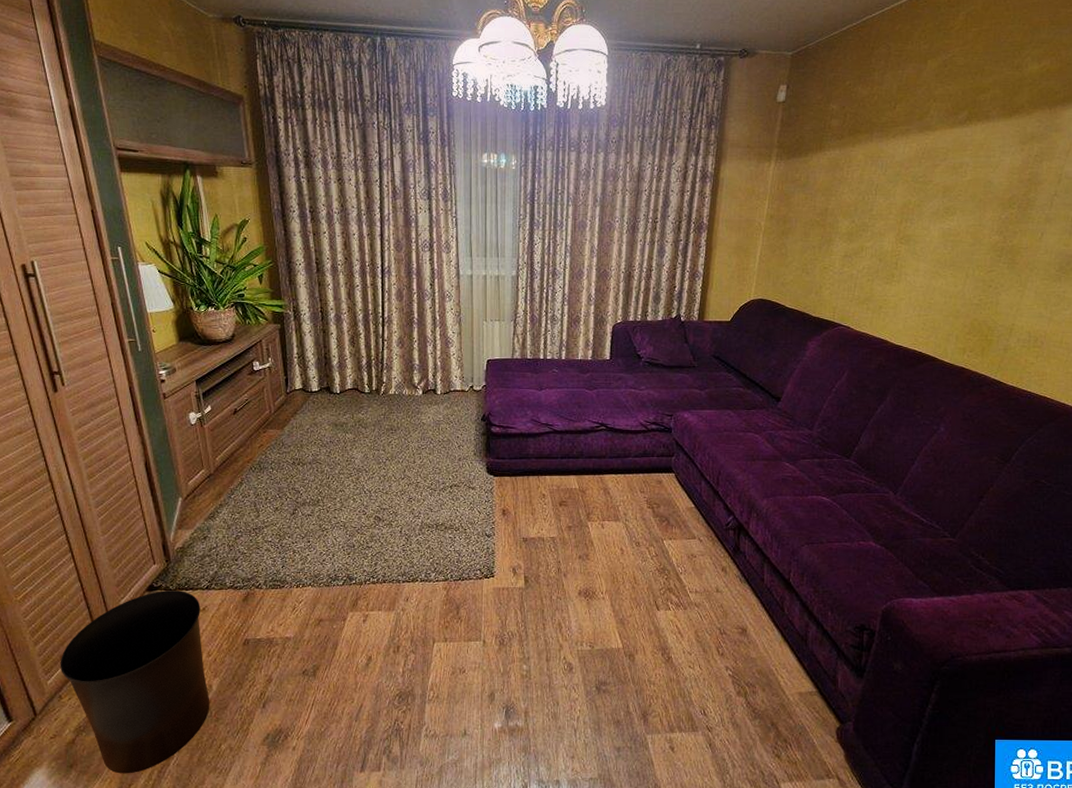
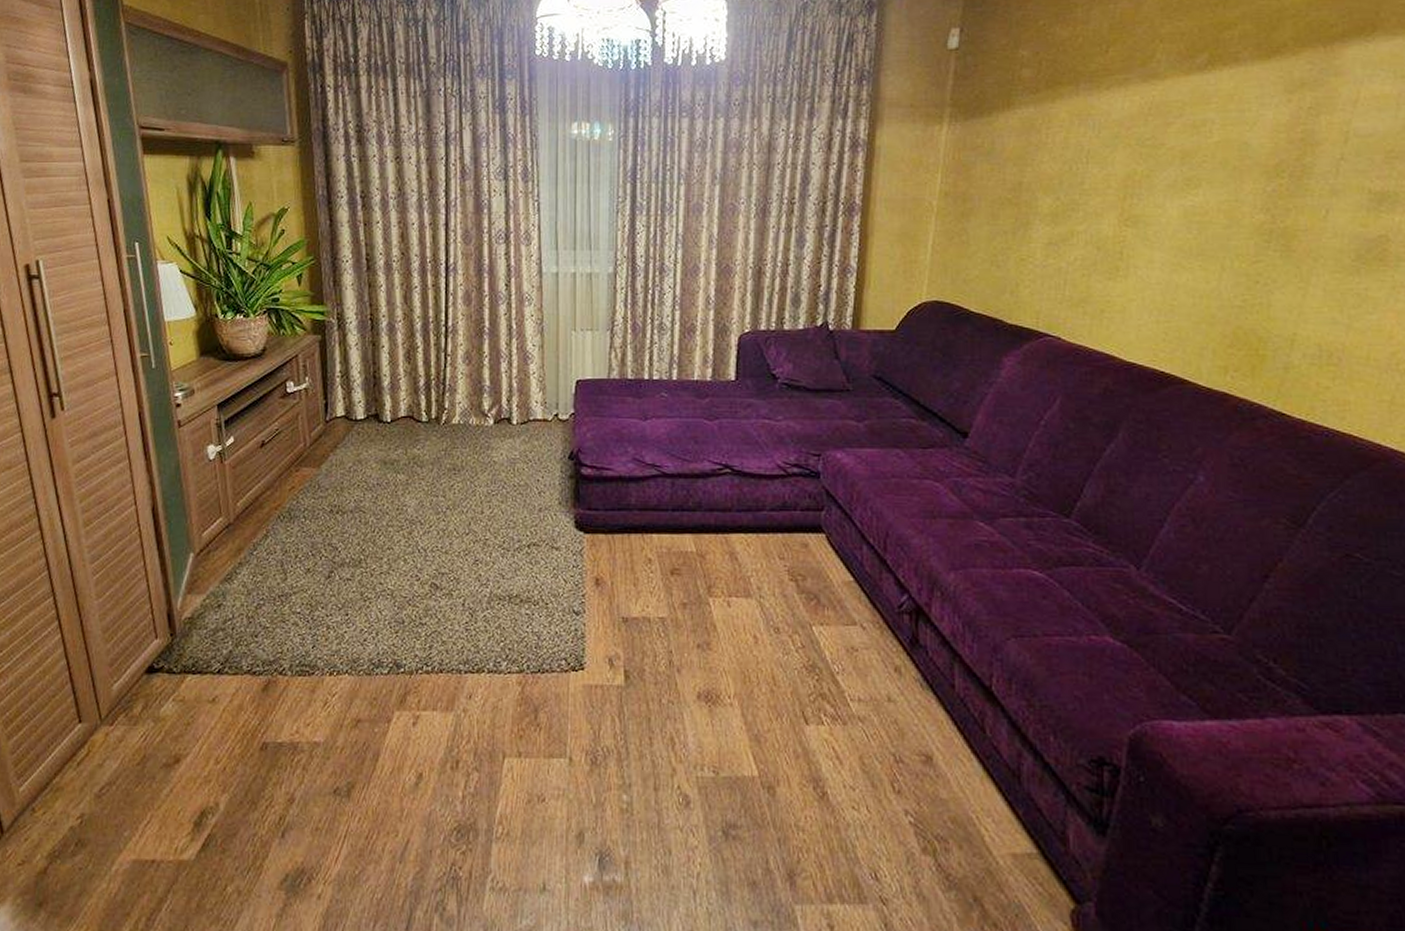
waste bin: present [60,590,210,774] -> none [35,673,216,920]

